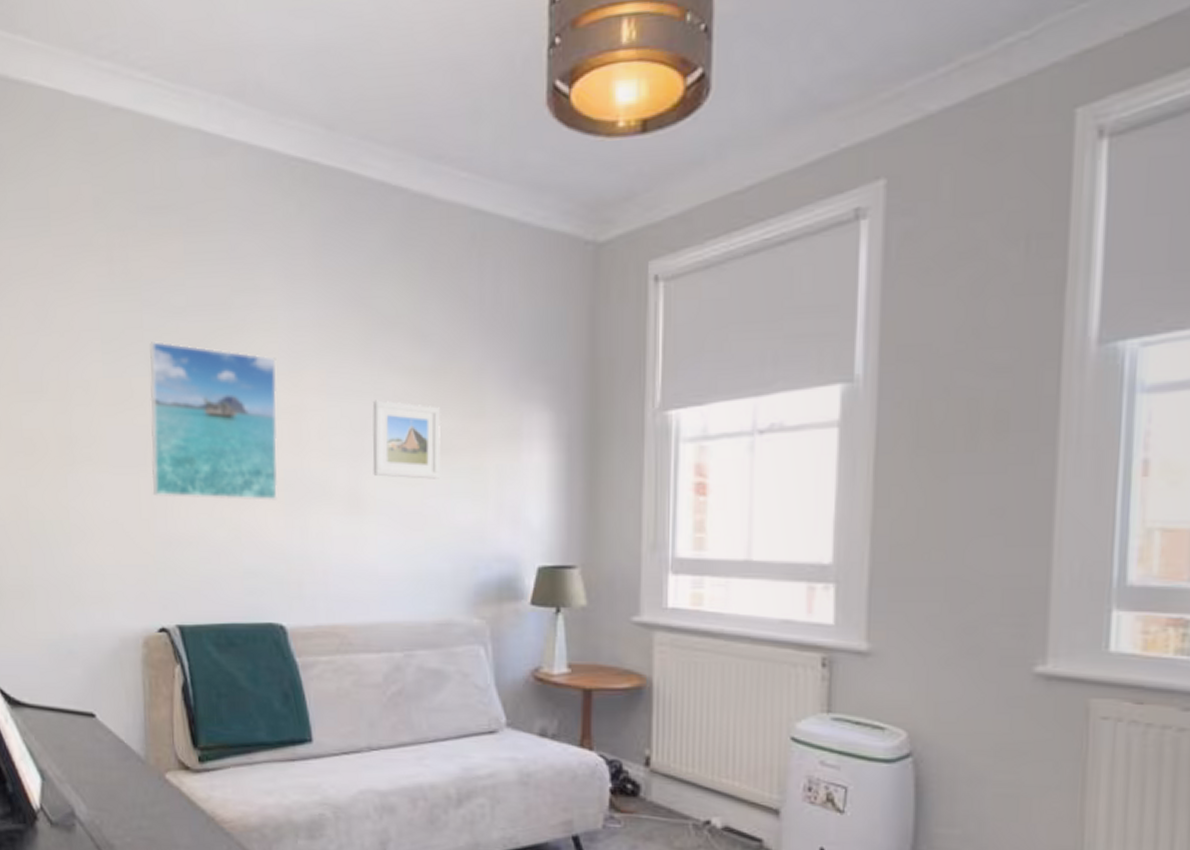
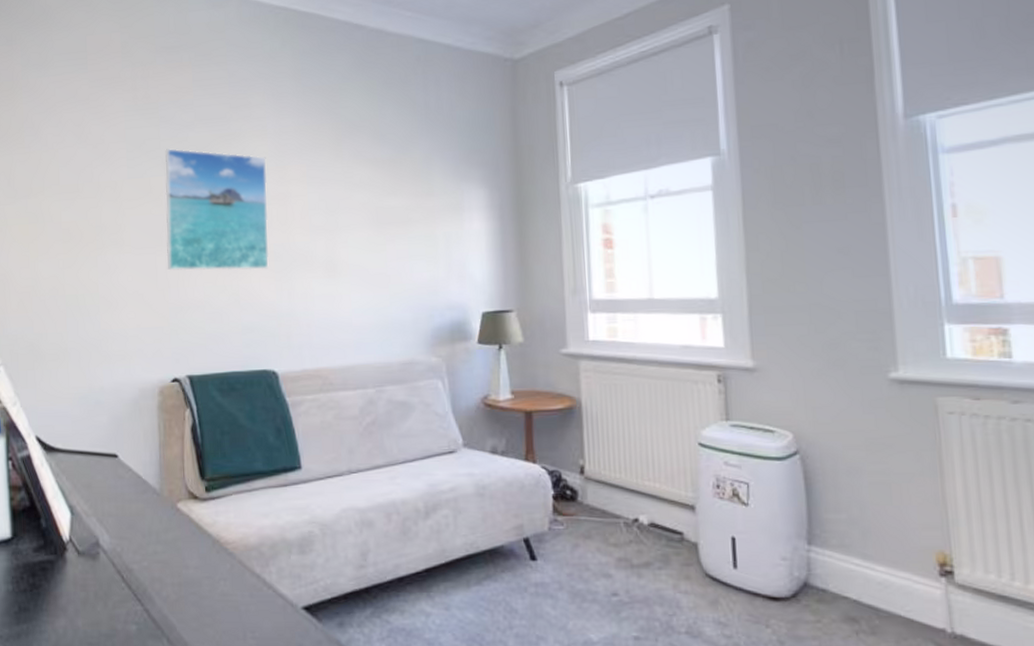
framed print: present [372,400,441,479] -> none [343,186,400,246]

